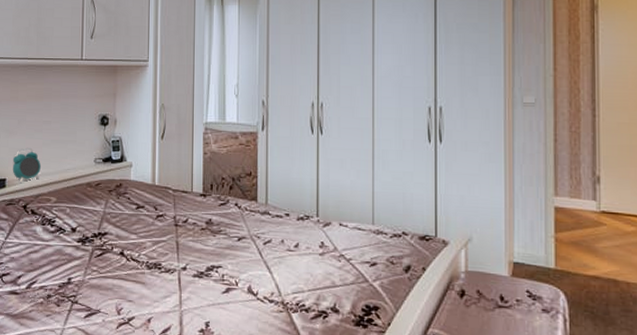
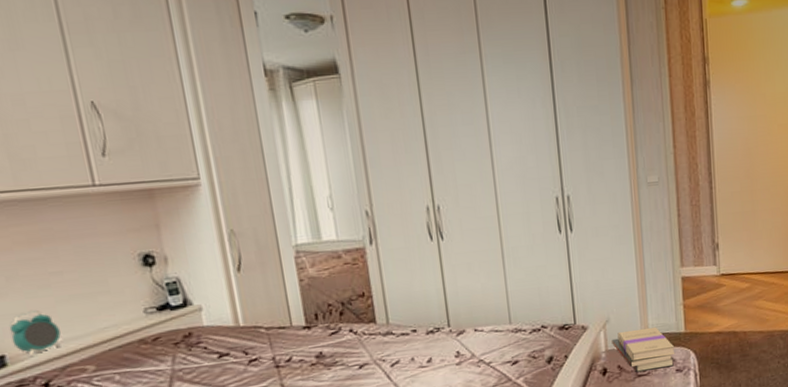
books: none [472,253,542,305] -> present [611,327,675,373]

